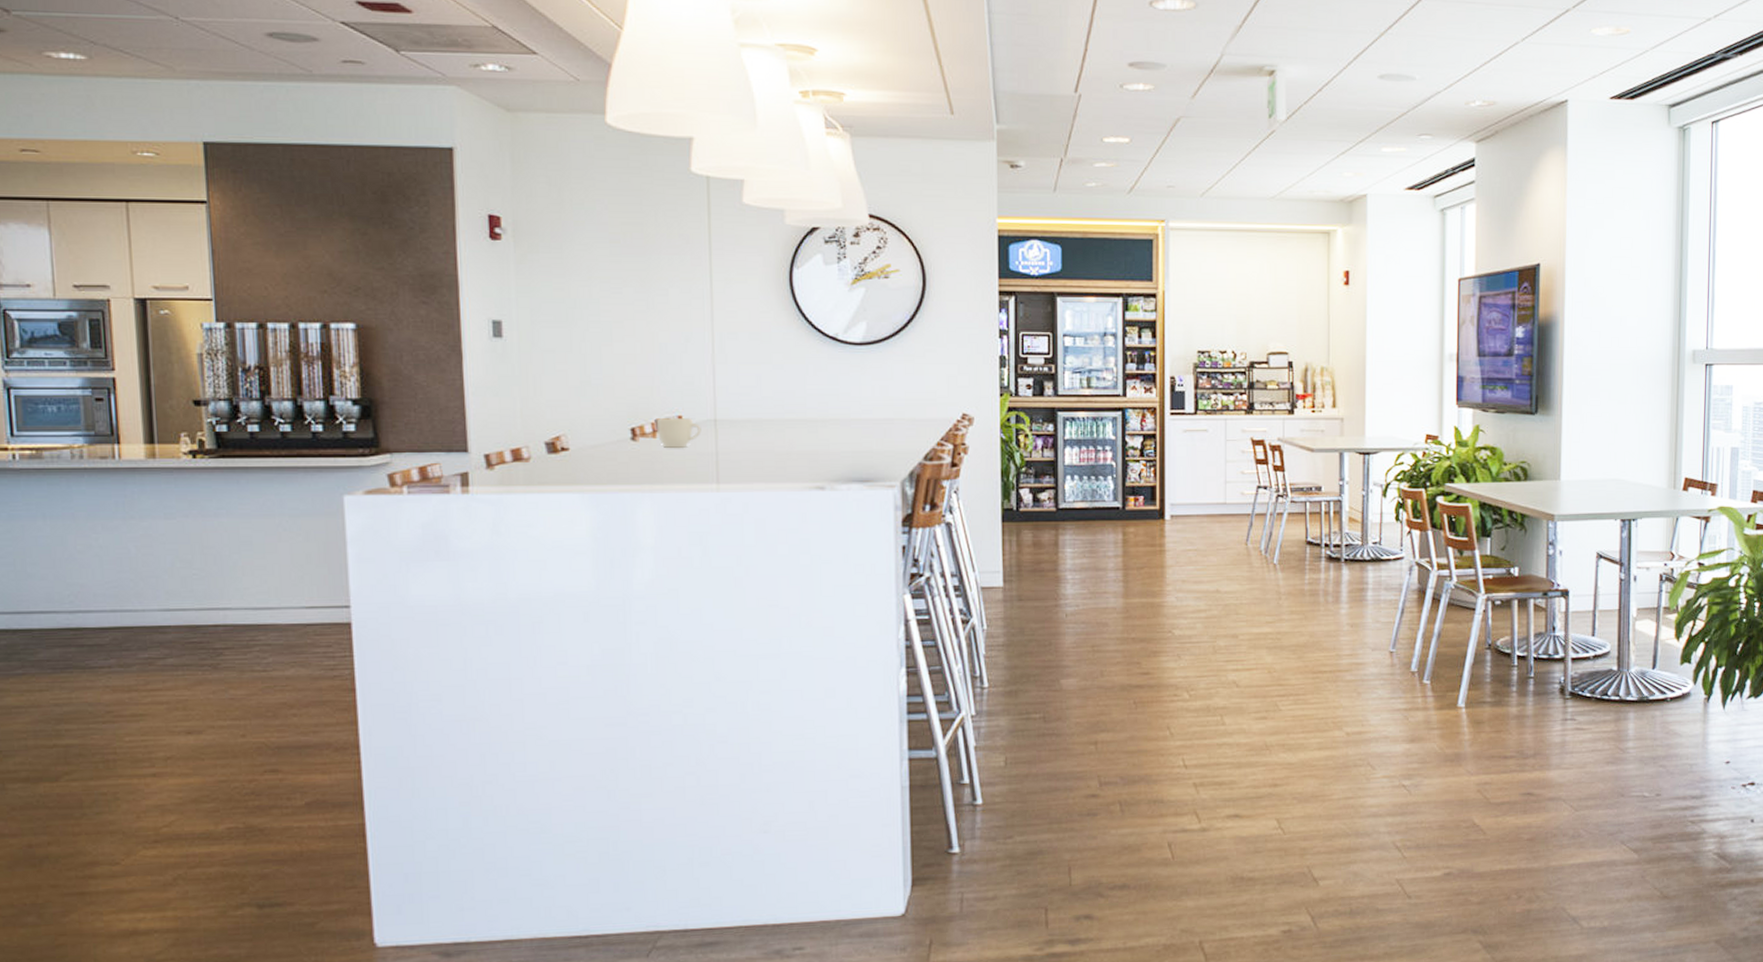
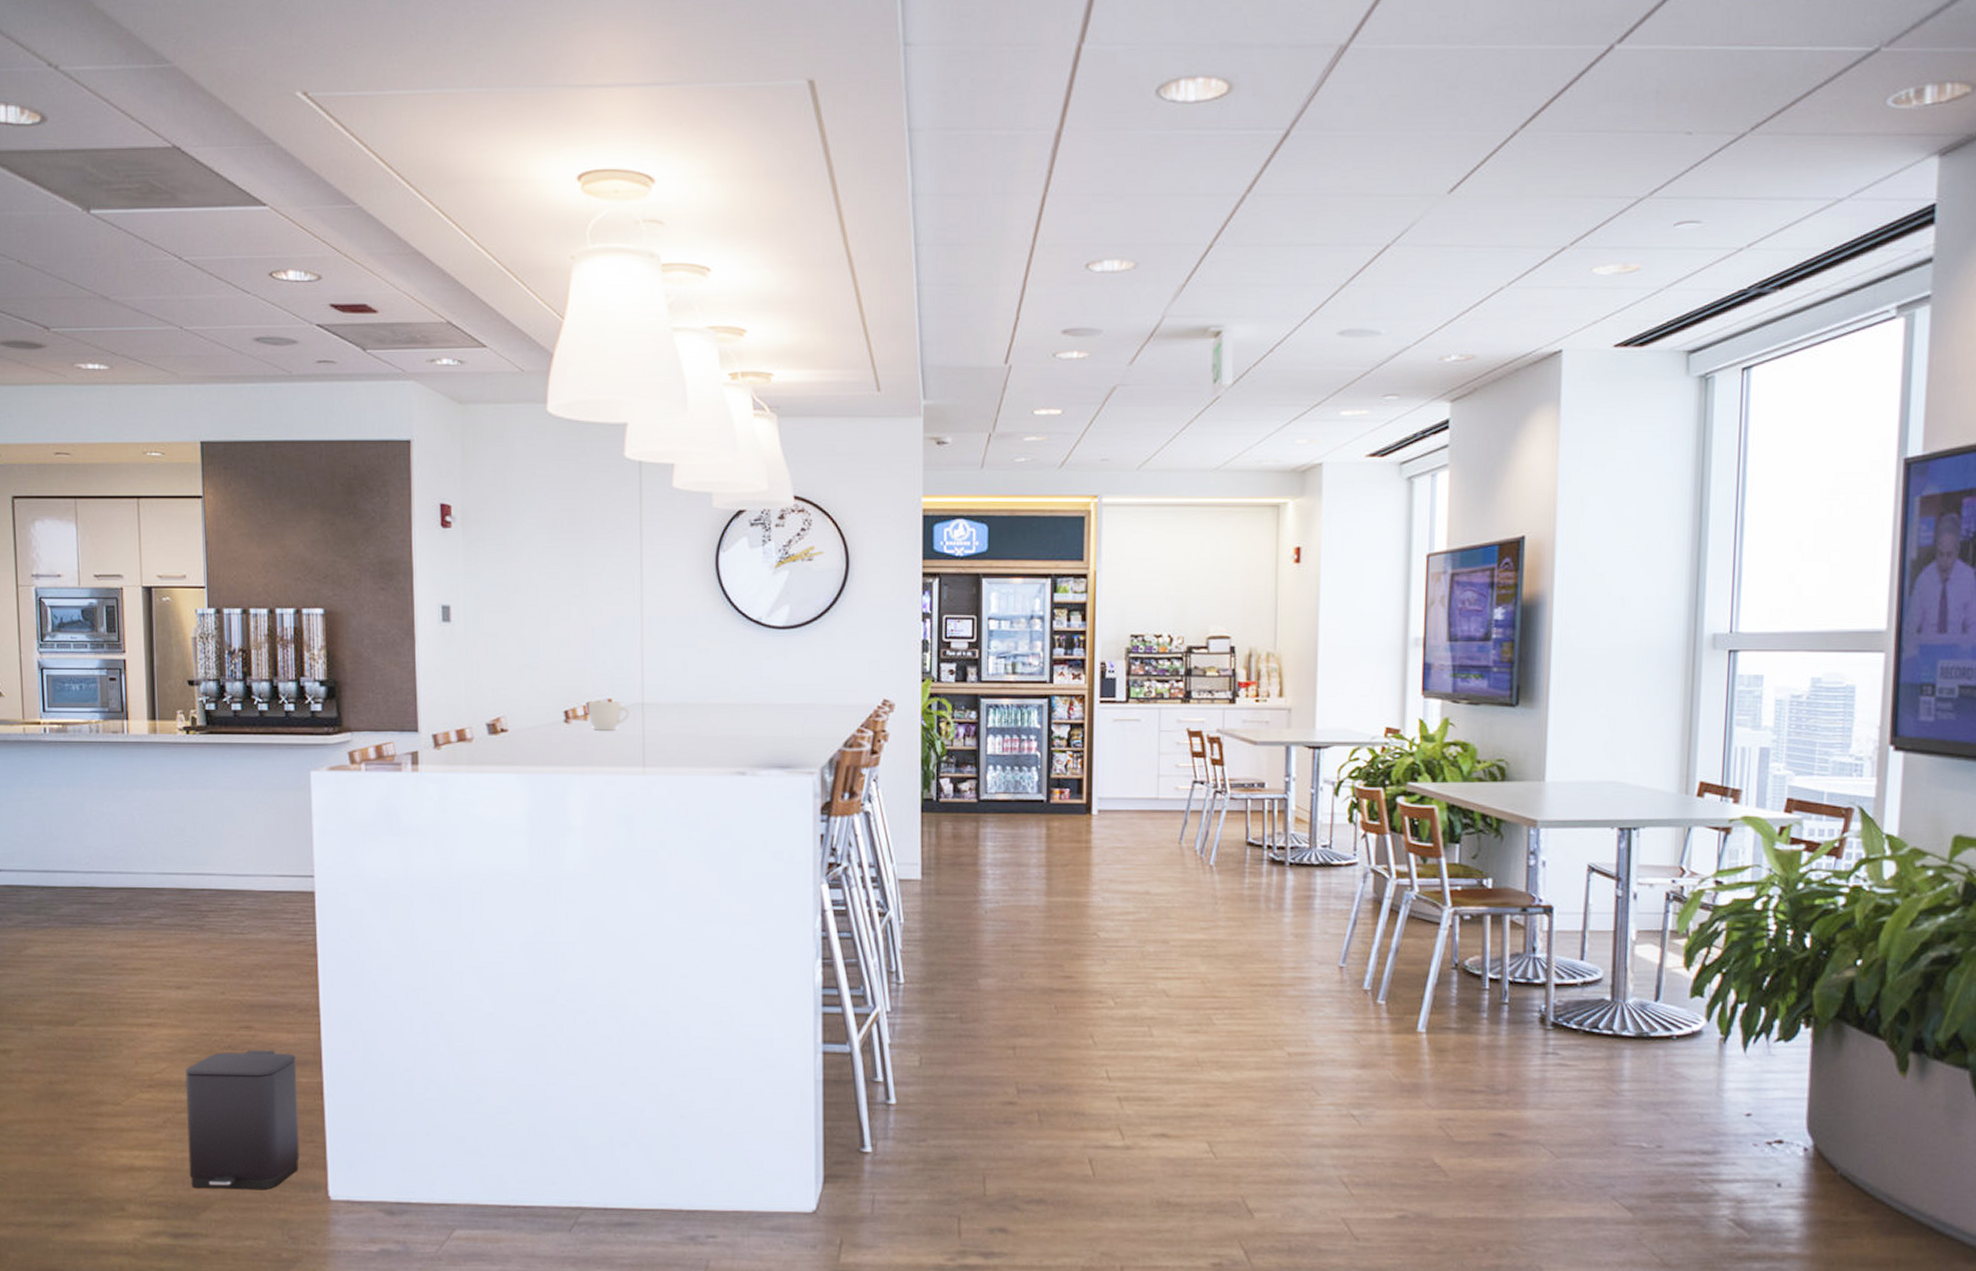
pedal bin: none [199,794,339,948] -> present [185,1050,299,1190]

